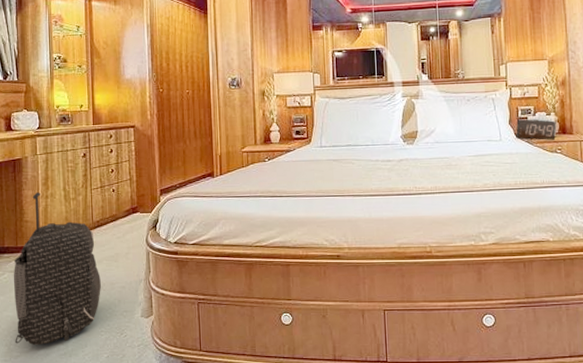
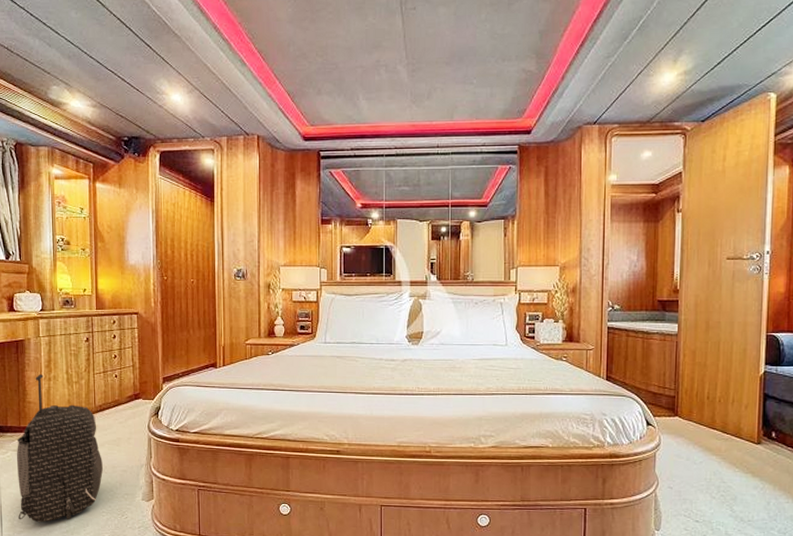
alarm clock: present [516,119,557,141] -> none [522,325,564,349]

